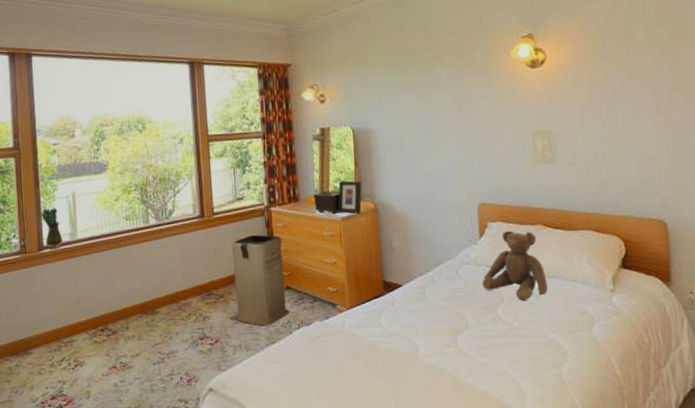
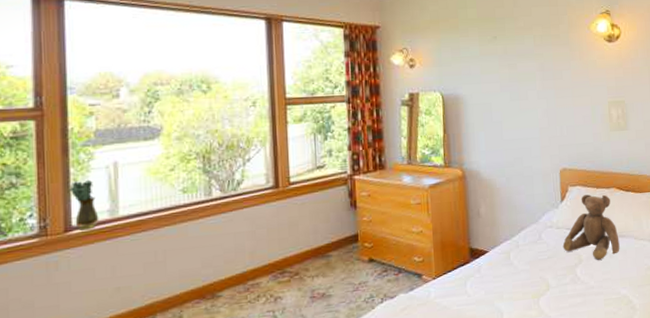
laundry basket: present [229,235,290,326] -> none [305,205,373,304]
jewelry box: present [313,191,340,214] -> none [400,158,428,181]
picture frame: present [338,181,362,213] -> none [425,147,450,181]

